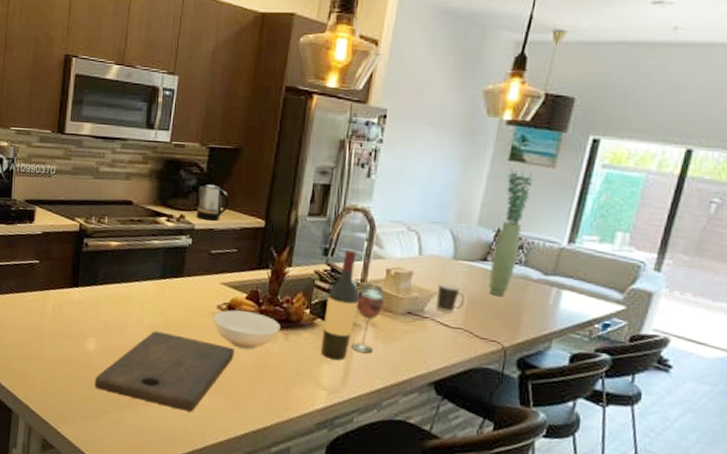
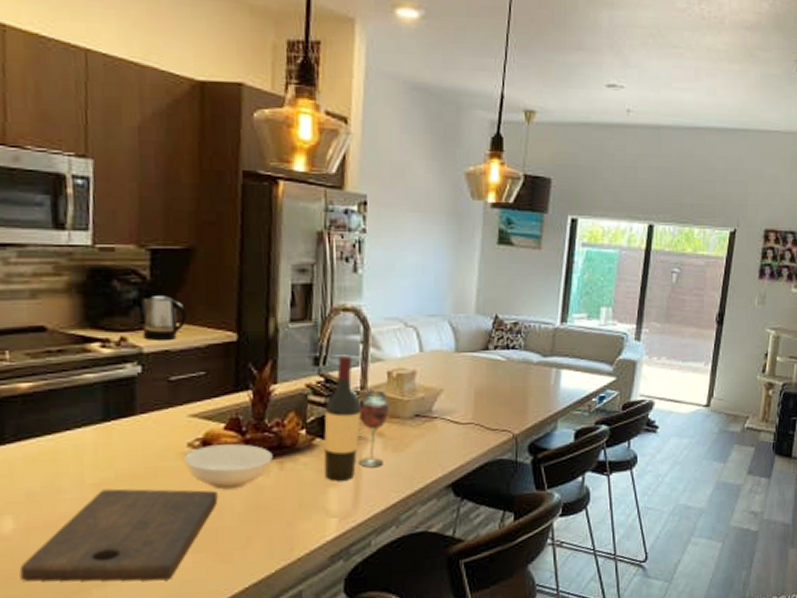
mug: present [435,283,464,313] -> none [443,379,471,409]
vase: present [489,167,533,297] -> none [493,251,522,385]

